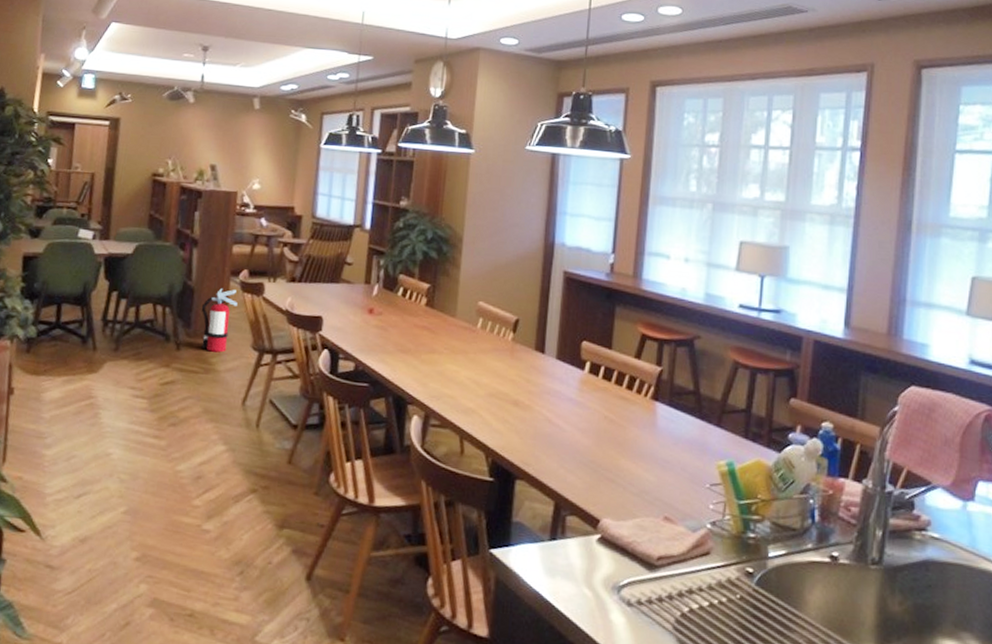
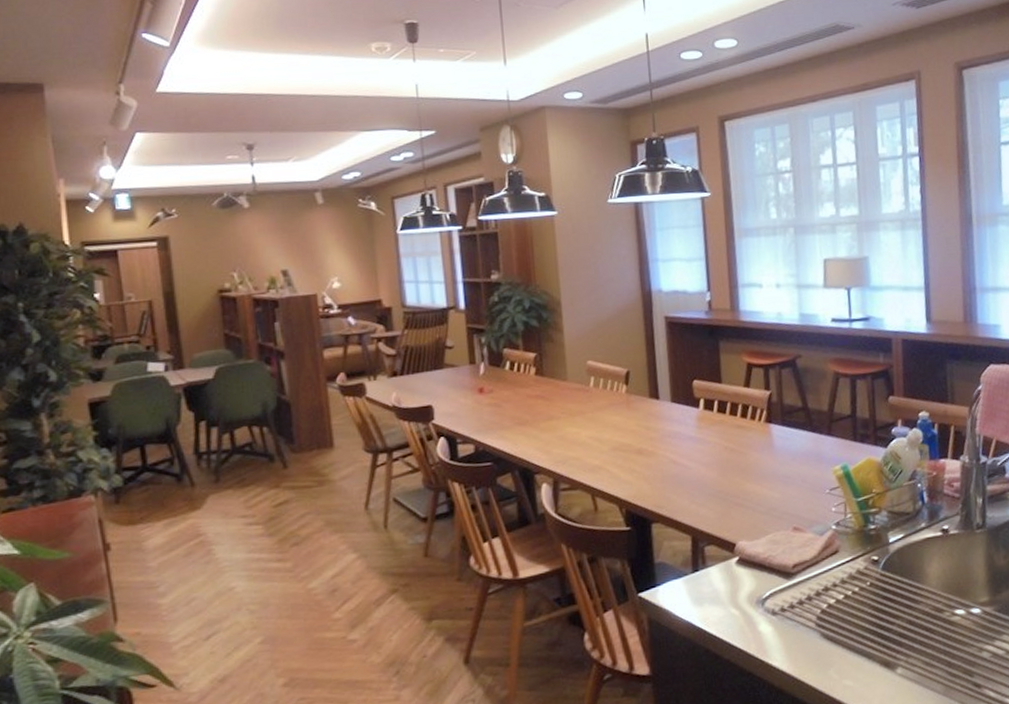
fire extinguisher: present [201,289,238,353] -> none [301,395,340,463]

